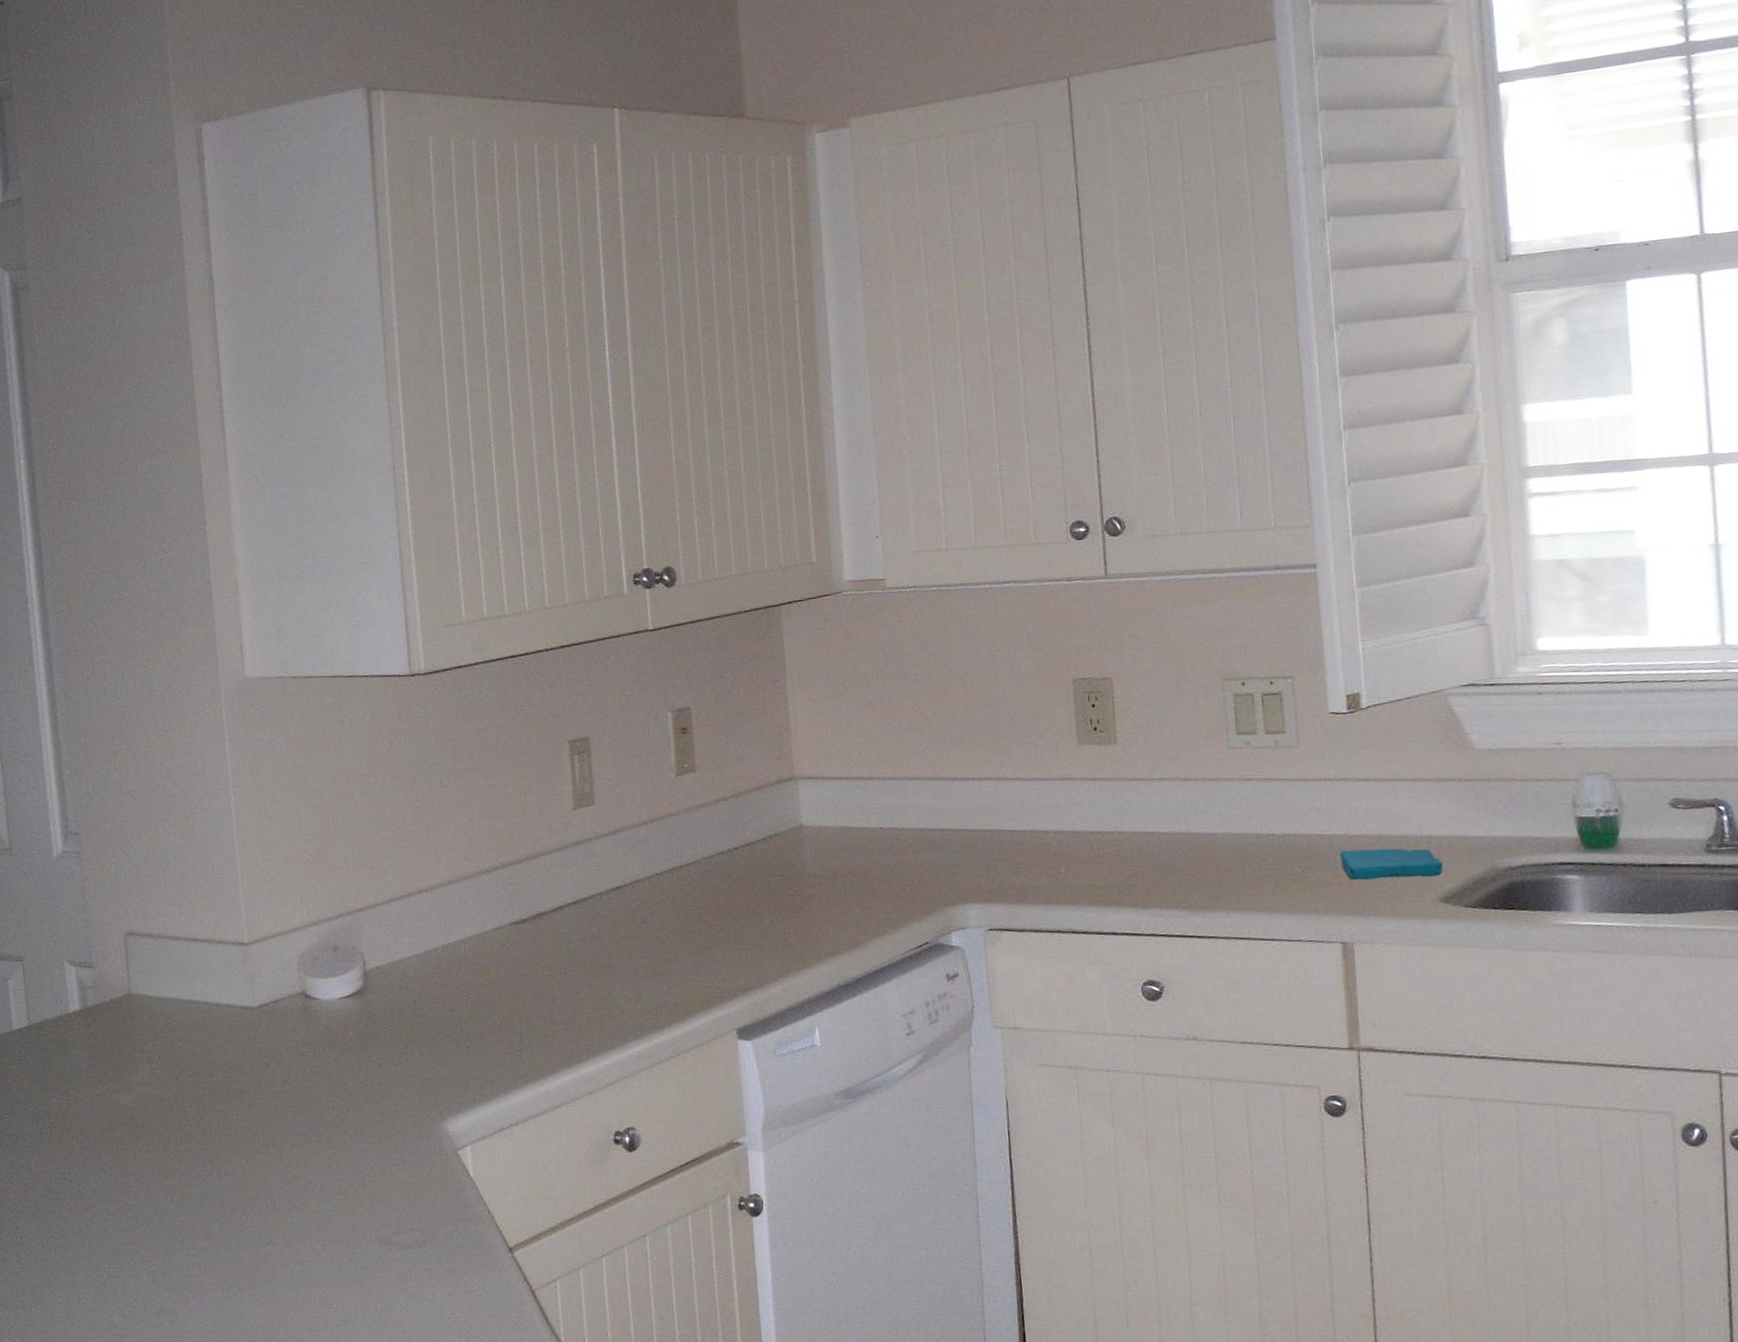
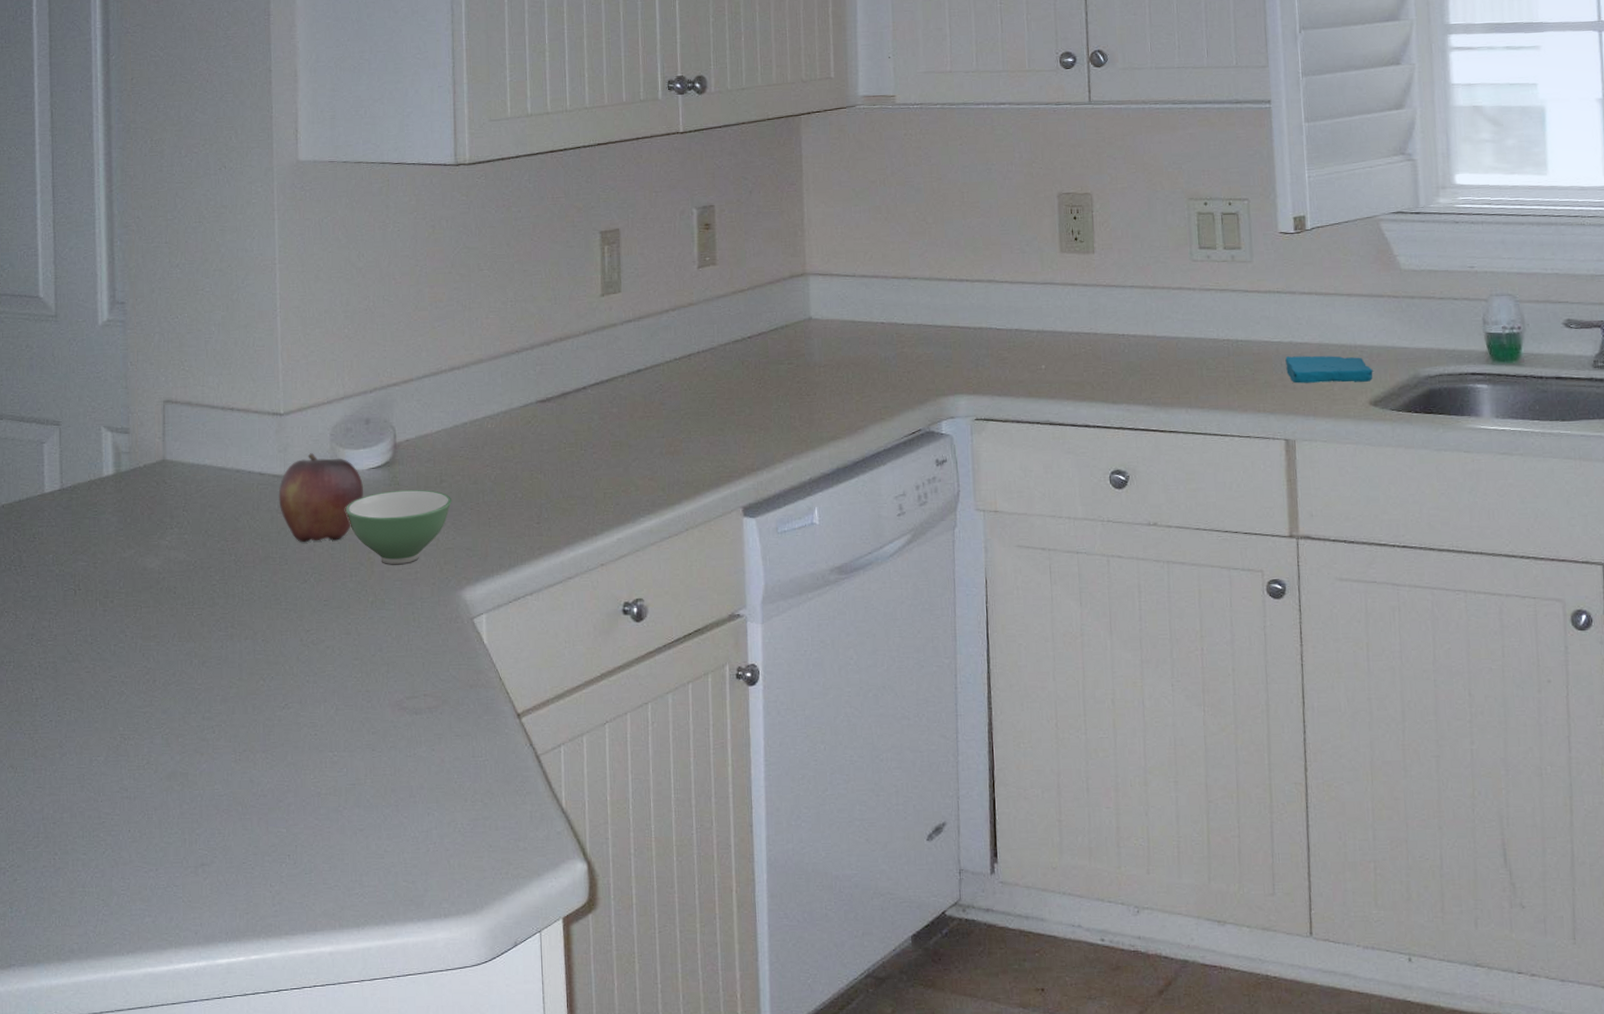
fruit: none [248,983,336,1075] -> present [278,453,363,542]
bowl: none [318,1018,429,1097] -> present [345,489,452,565]

